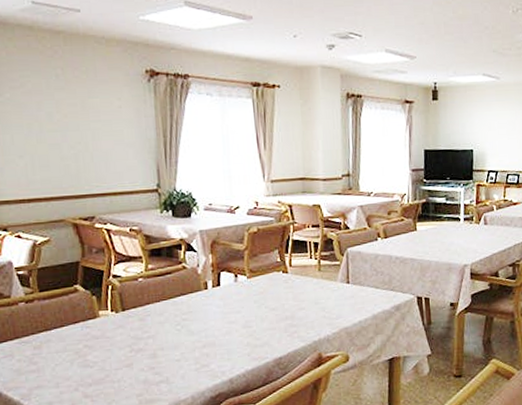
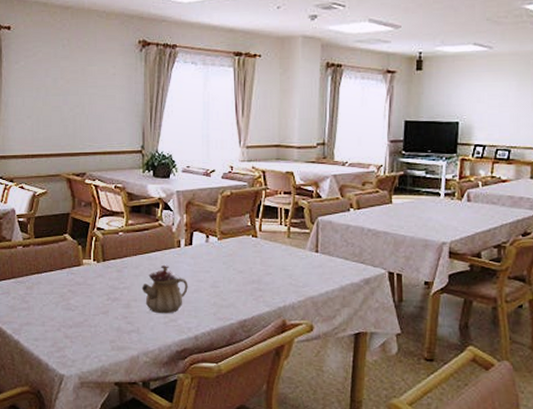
teapot: none [168,308,219,361] -> present [141,264,188,314]

